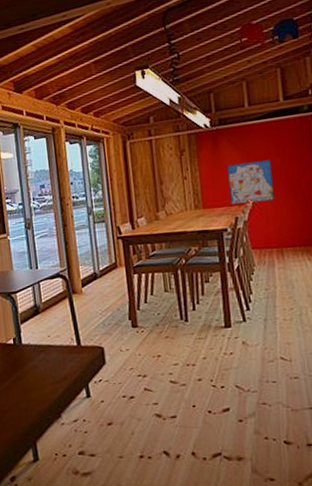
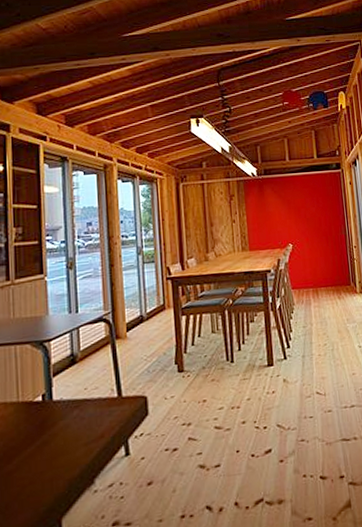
wall art: present [227,158,275,205] -> none [271,207,311,248]

